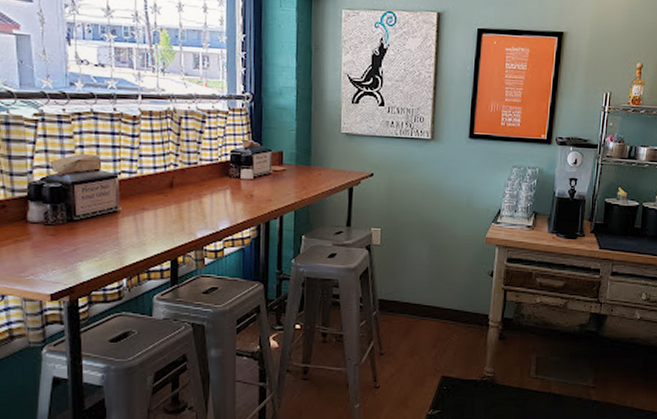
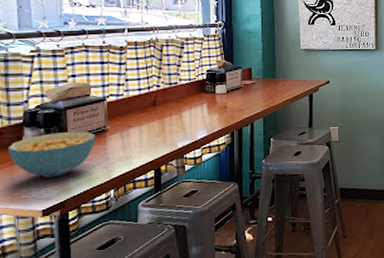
cereal bowl: none [12,209,107,259] -> present [7,131,96,178]

